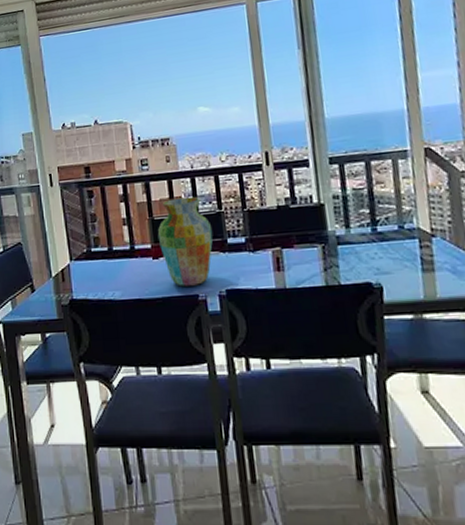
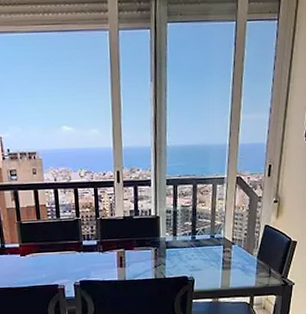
vase: present [157,196,213,287] -> none [25,205,71,278]

